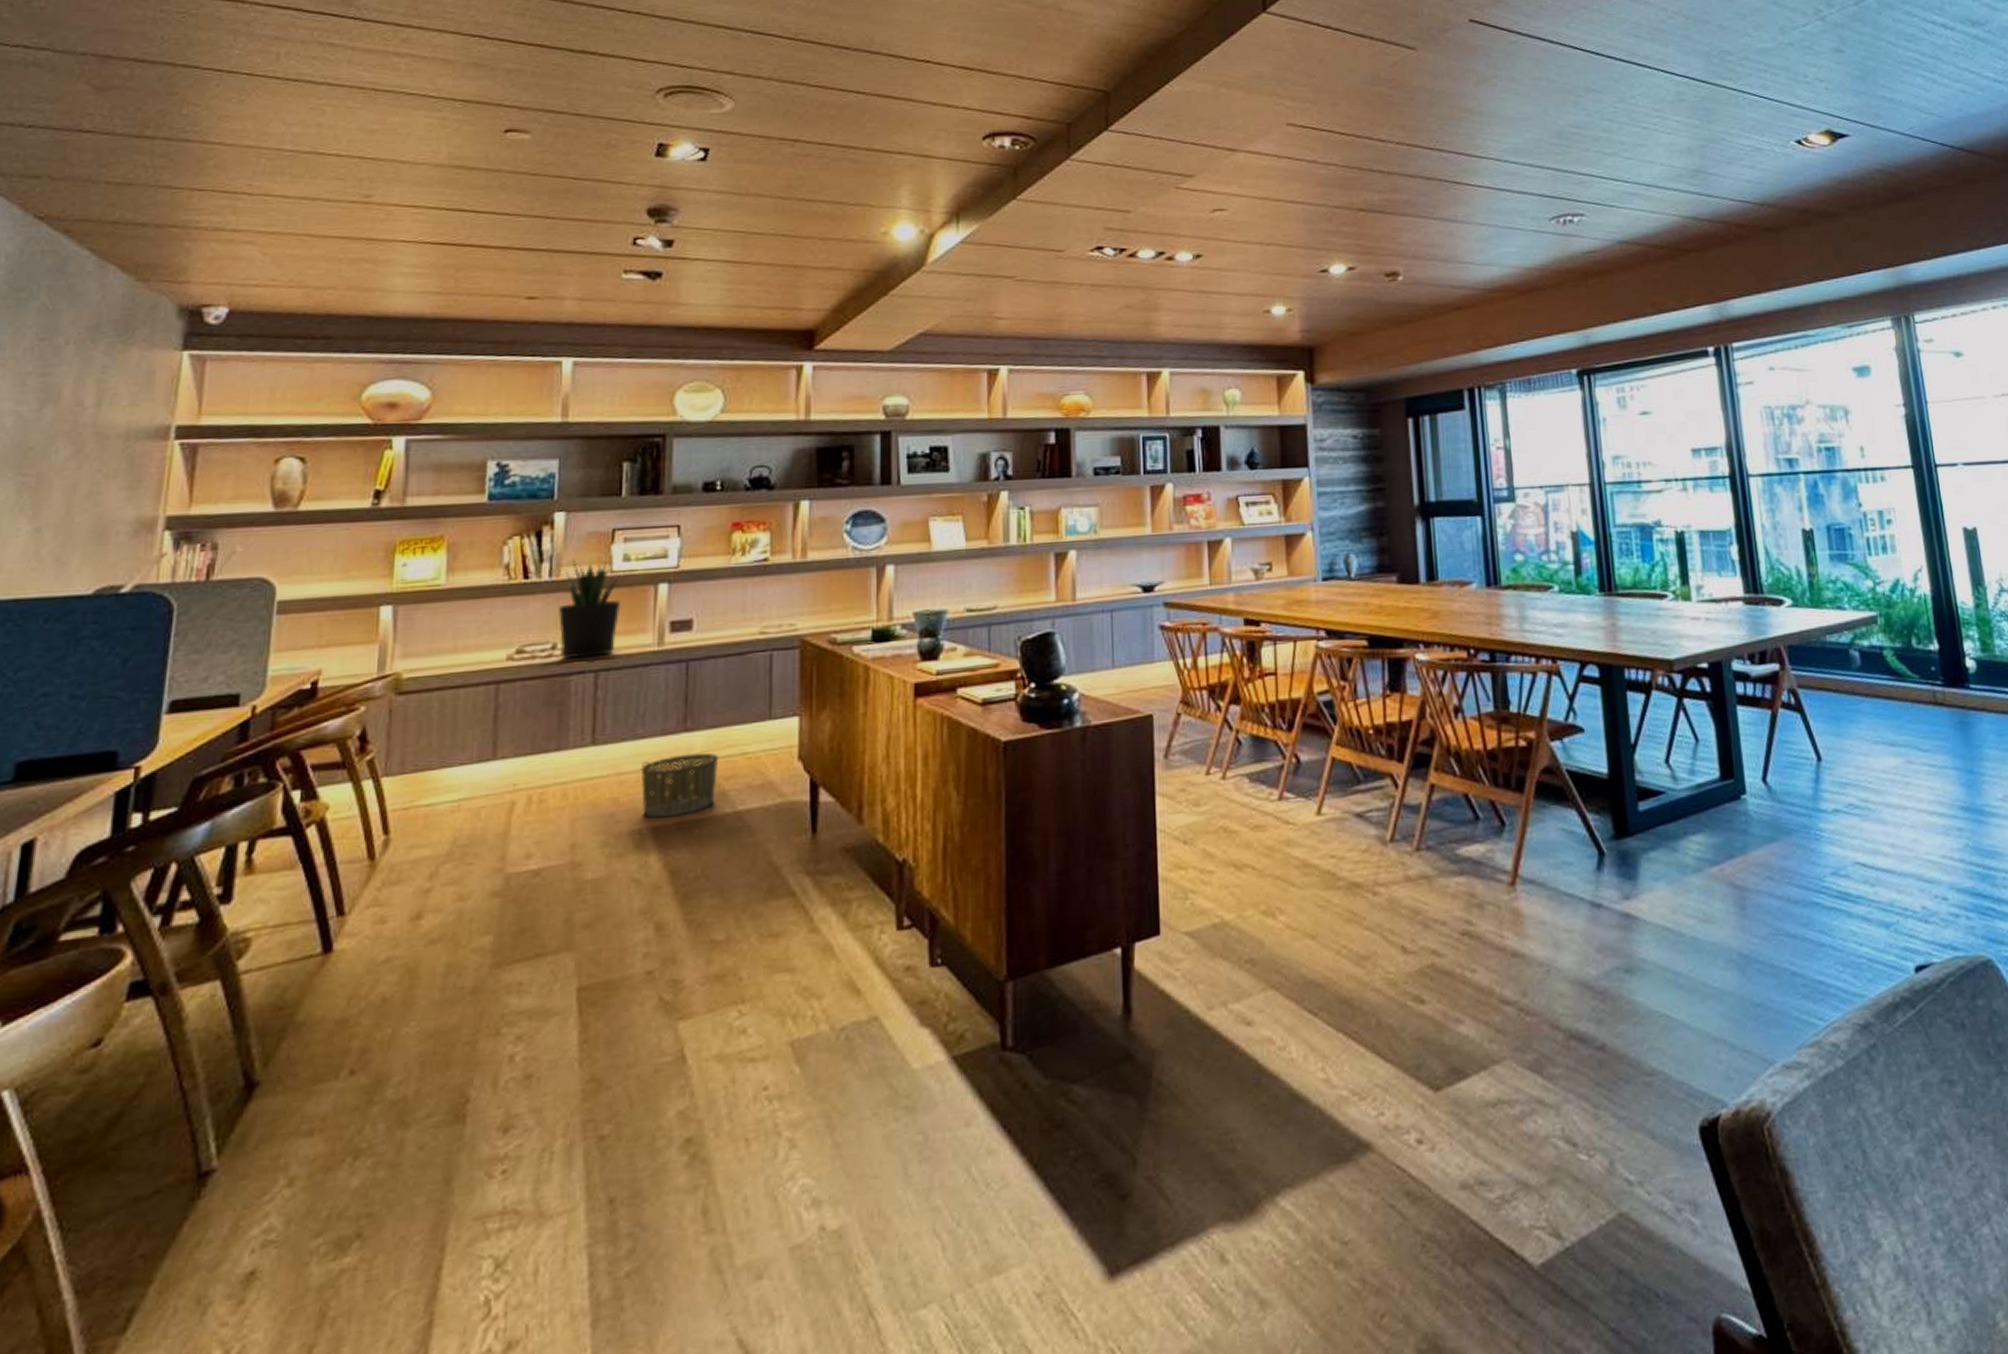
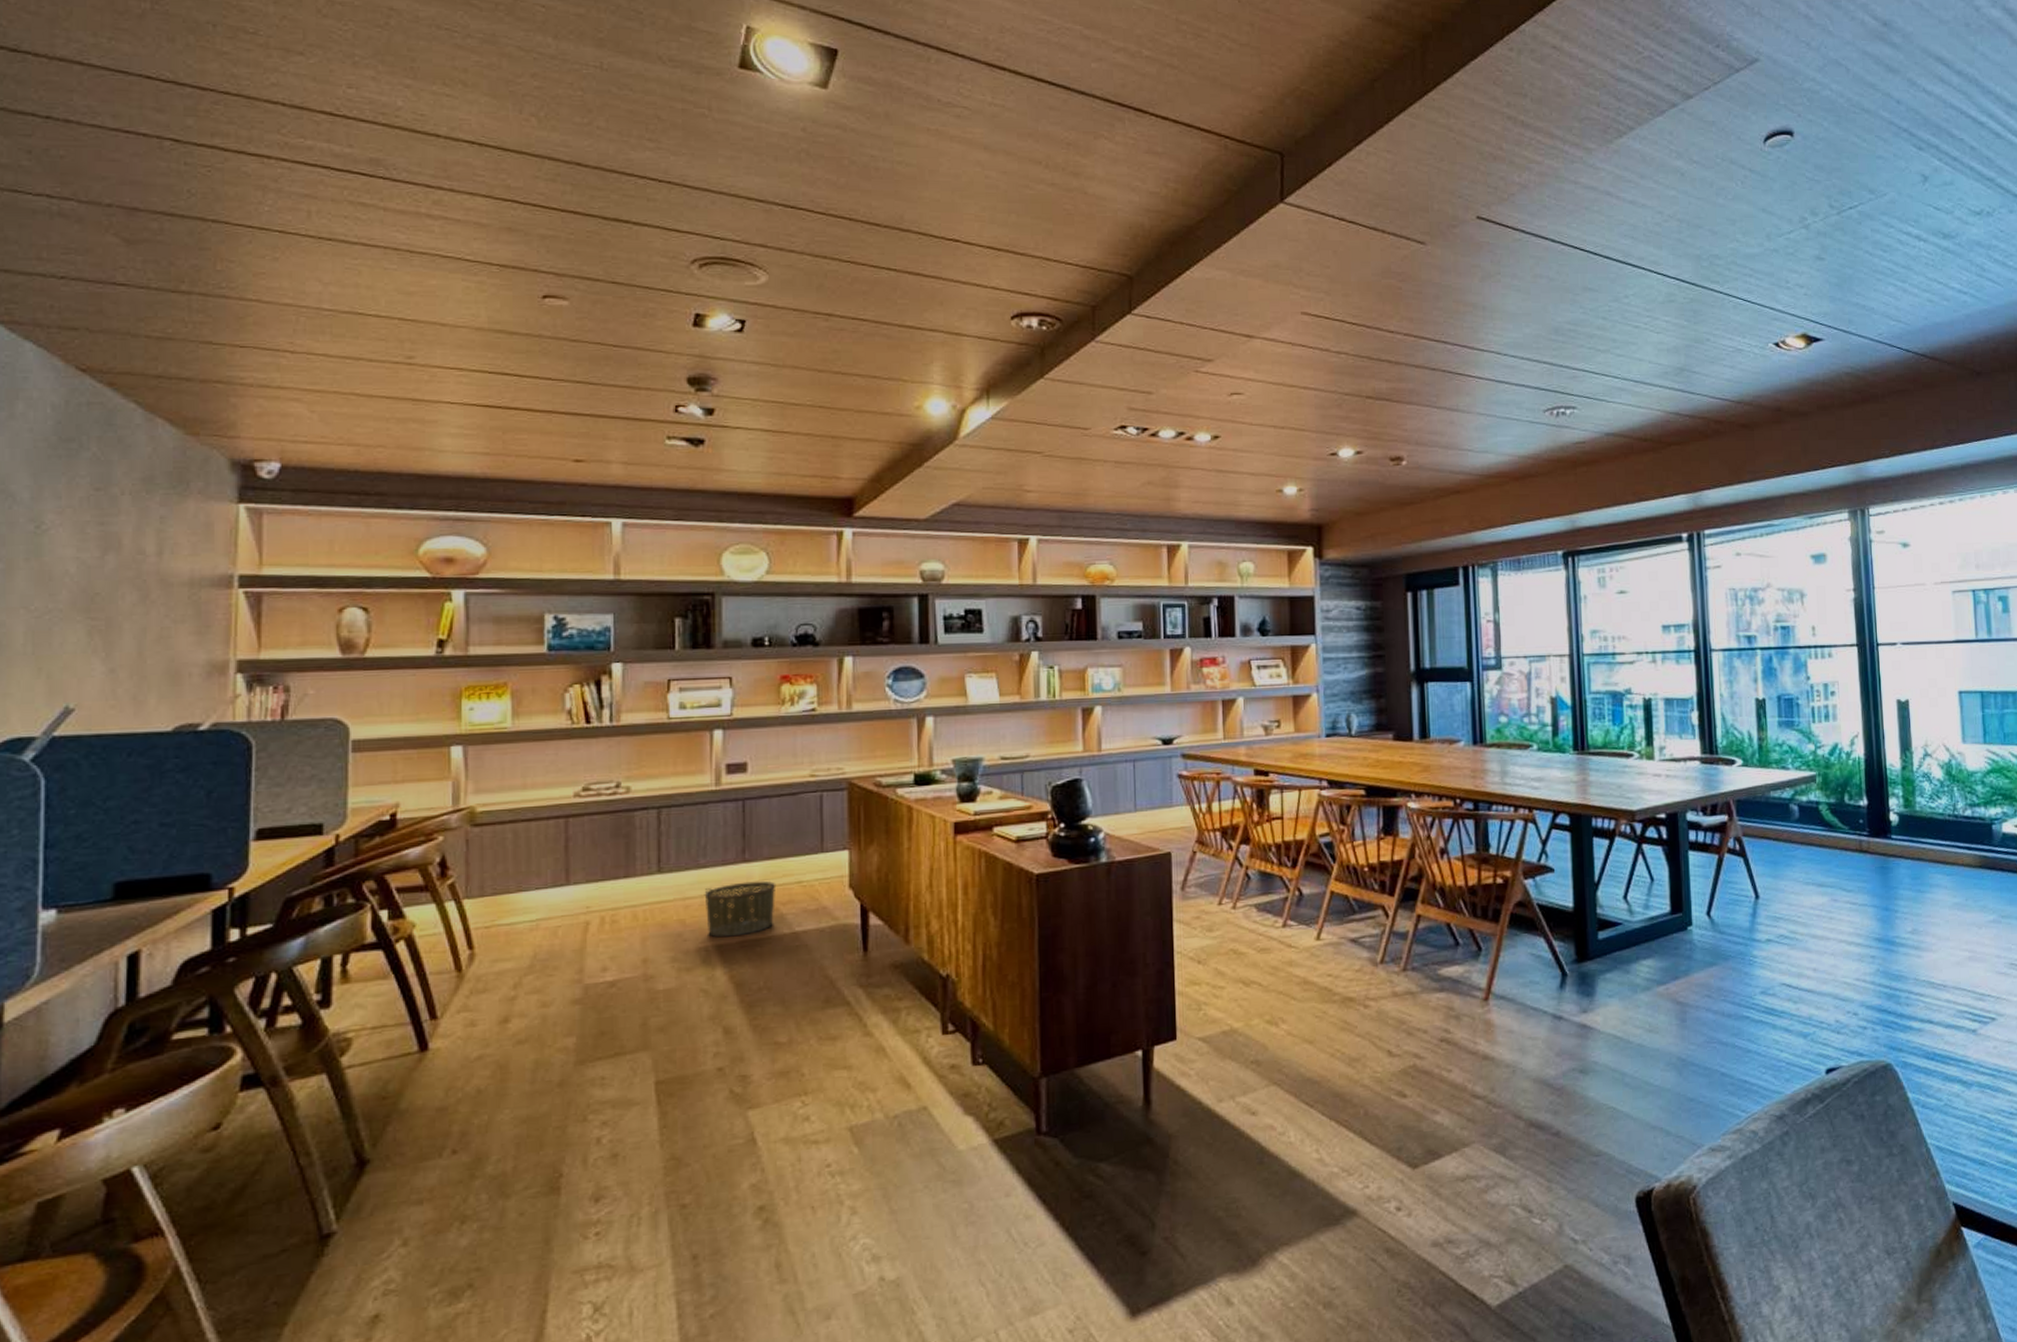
planter: present [559,559,621,660] -> none [621,706,679,797]

